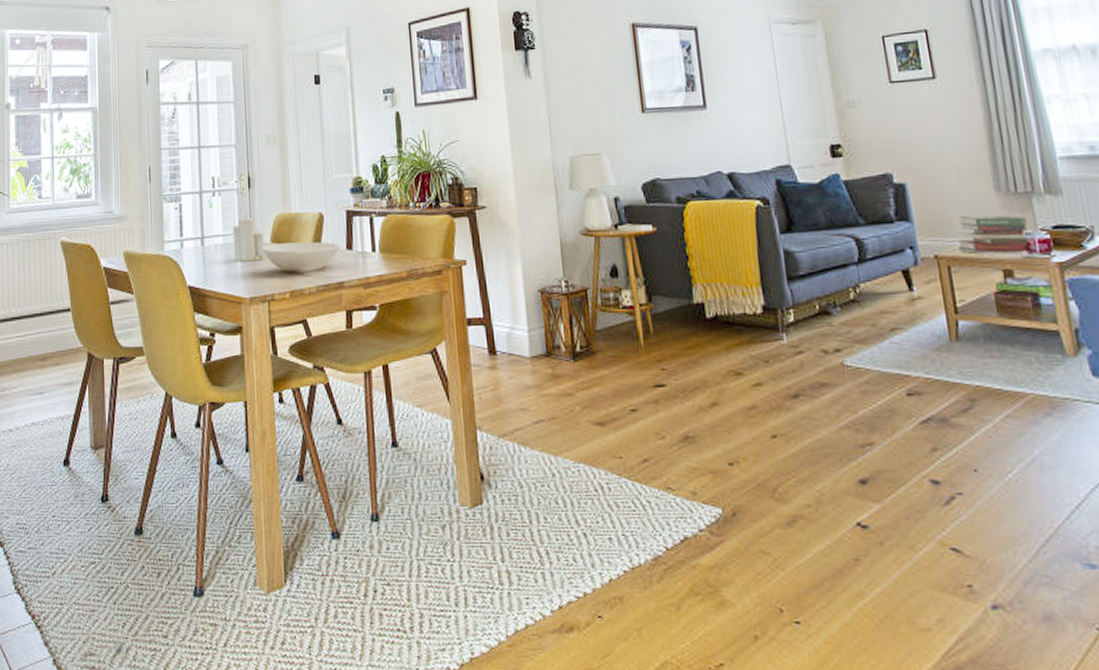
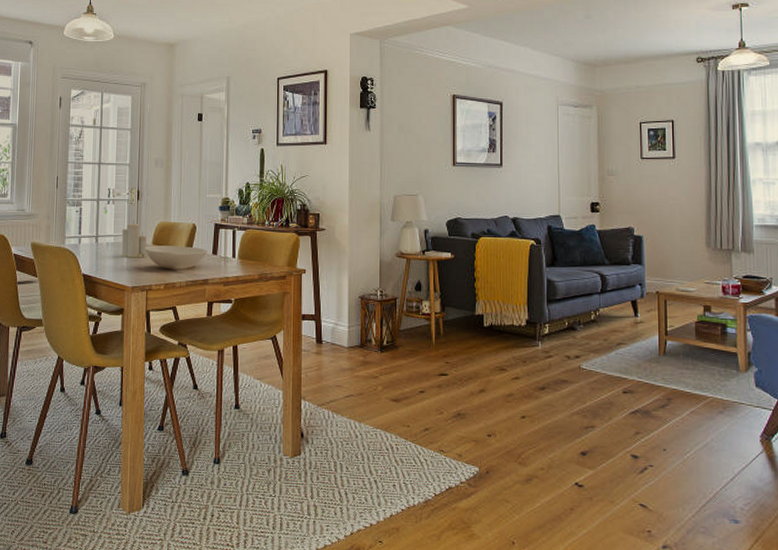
books: present [957,215,1030,252] -> none [674,264,726,293]

